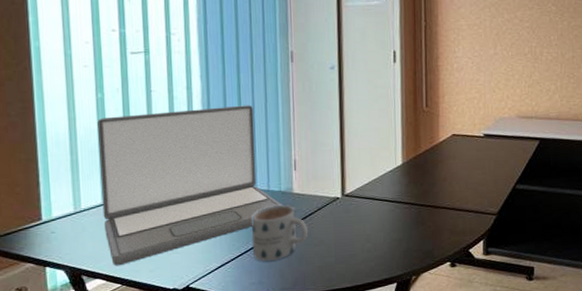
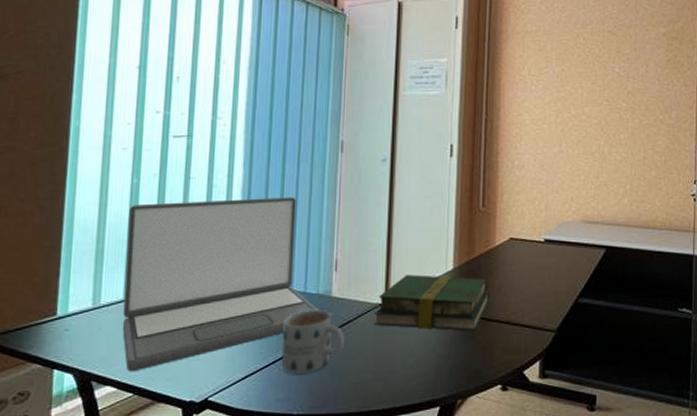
book: none [332,170,436,218] -> present [374,275,489,331]

